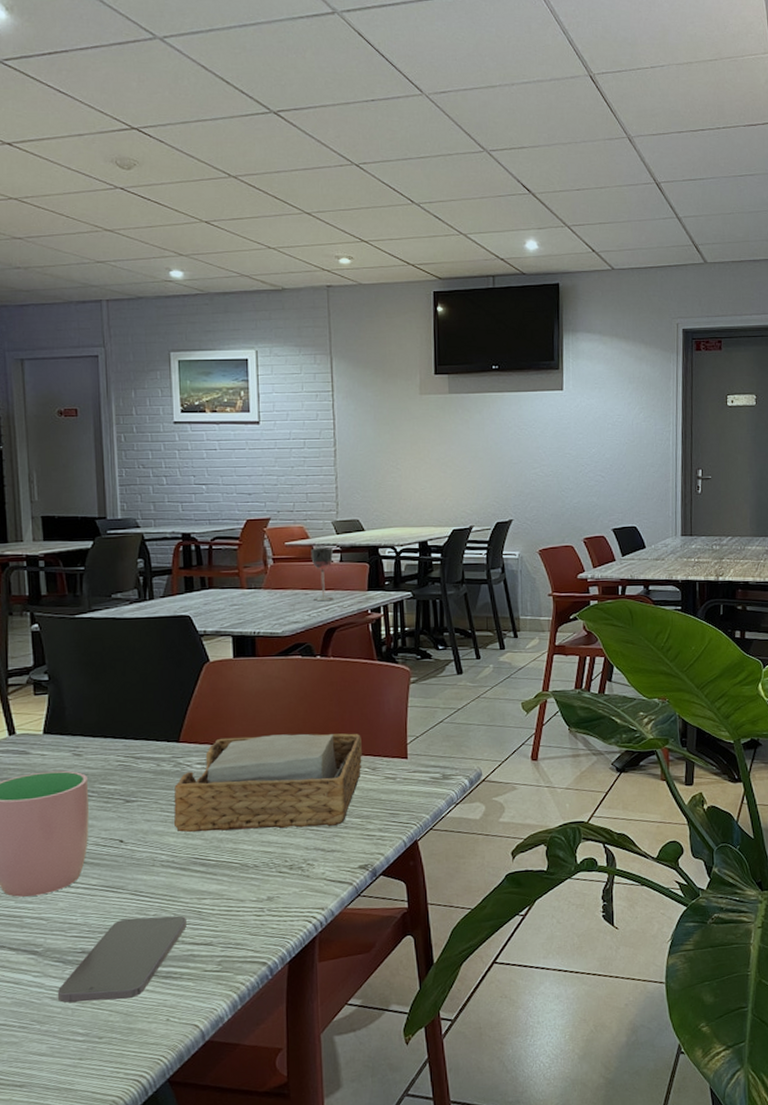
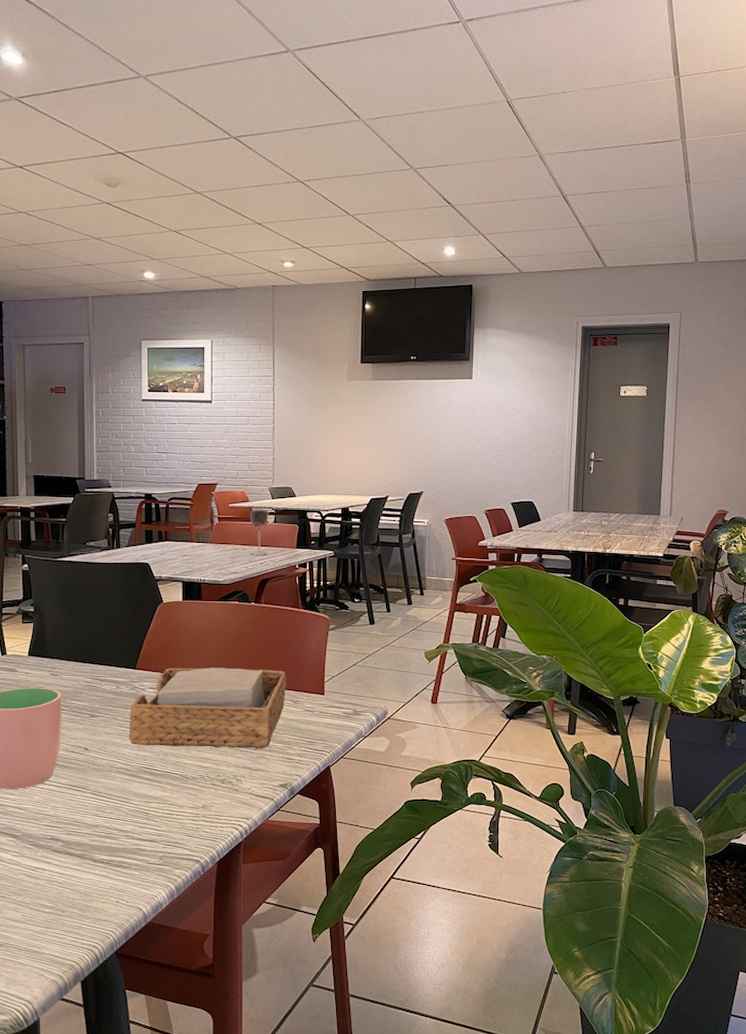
smartphone: present [57,915,187,1003] -> none [30,814,136,881]

